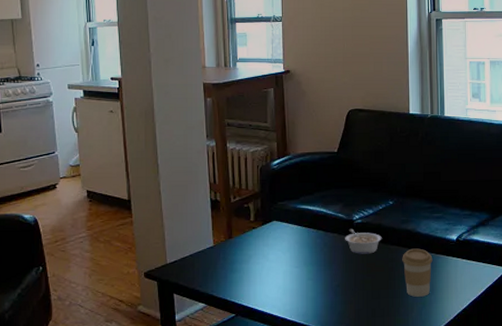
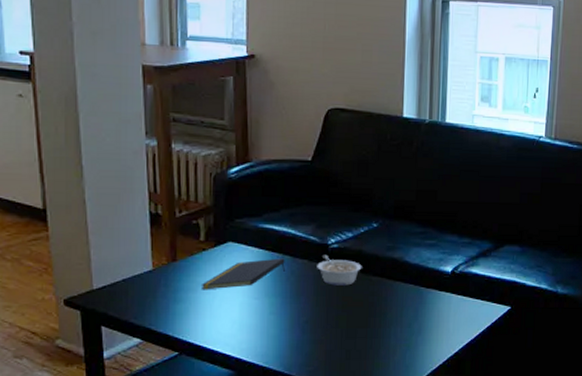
notepad: none [252,233,319,262] -> present [200,258,285,290]
coffee cup: present [402,248,433,297] -> none [385,281,422,337]

